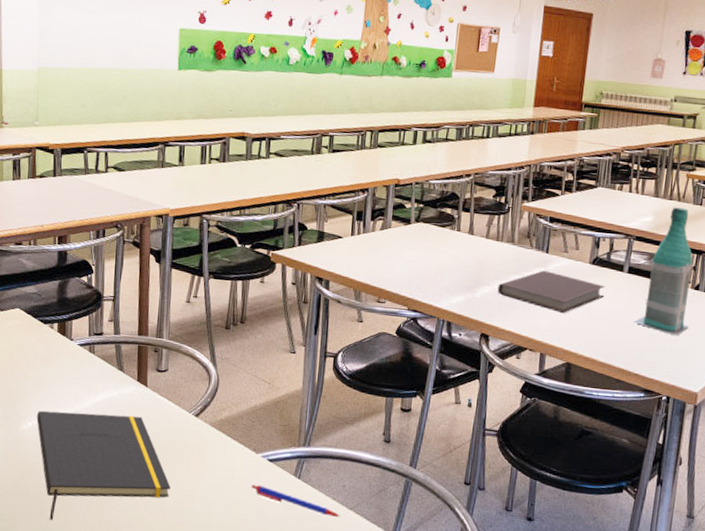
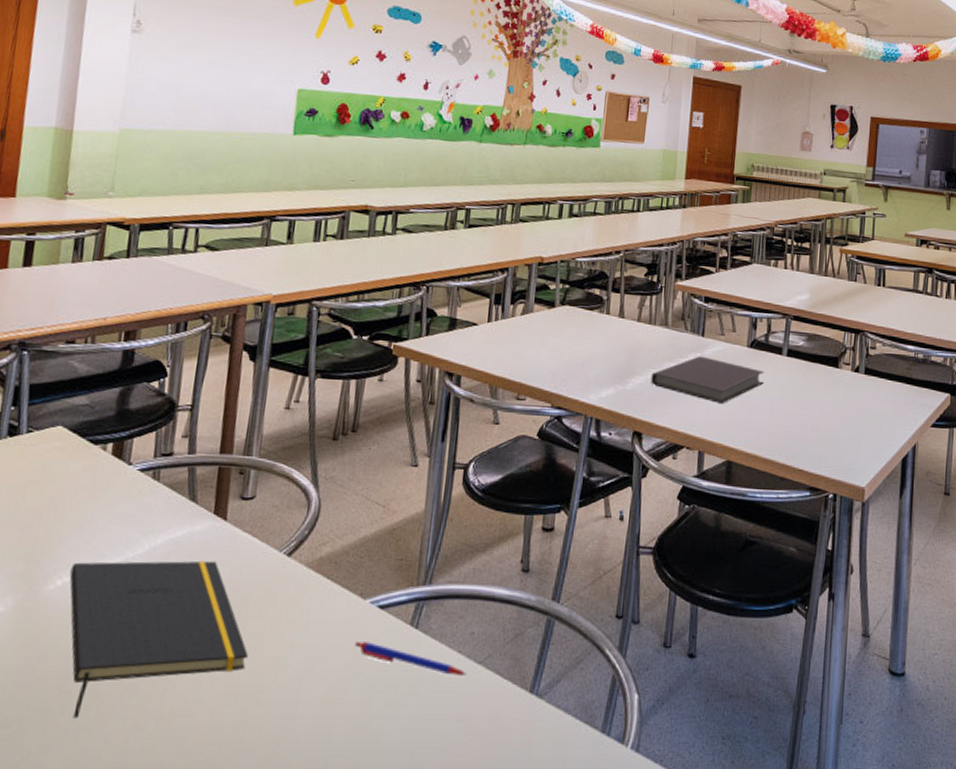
bottle: present [634,207,693,335] -> none [796,284,852,423]

